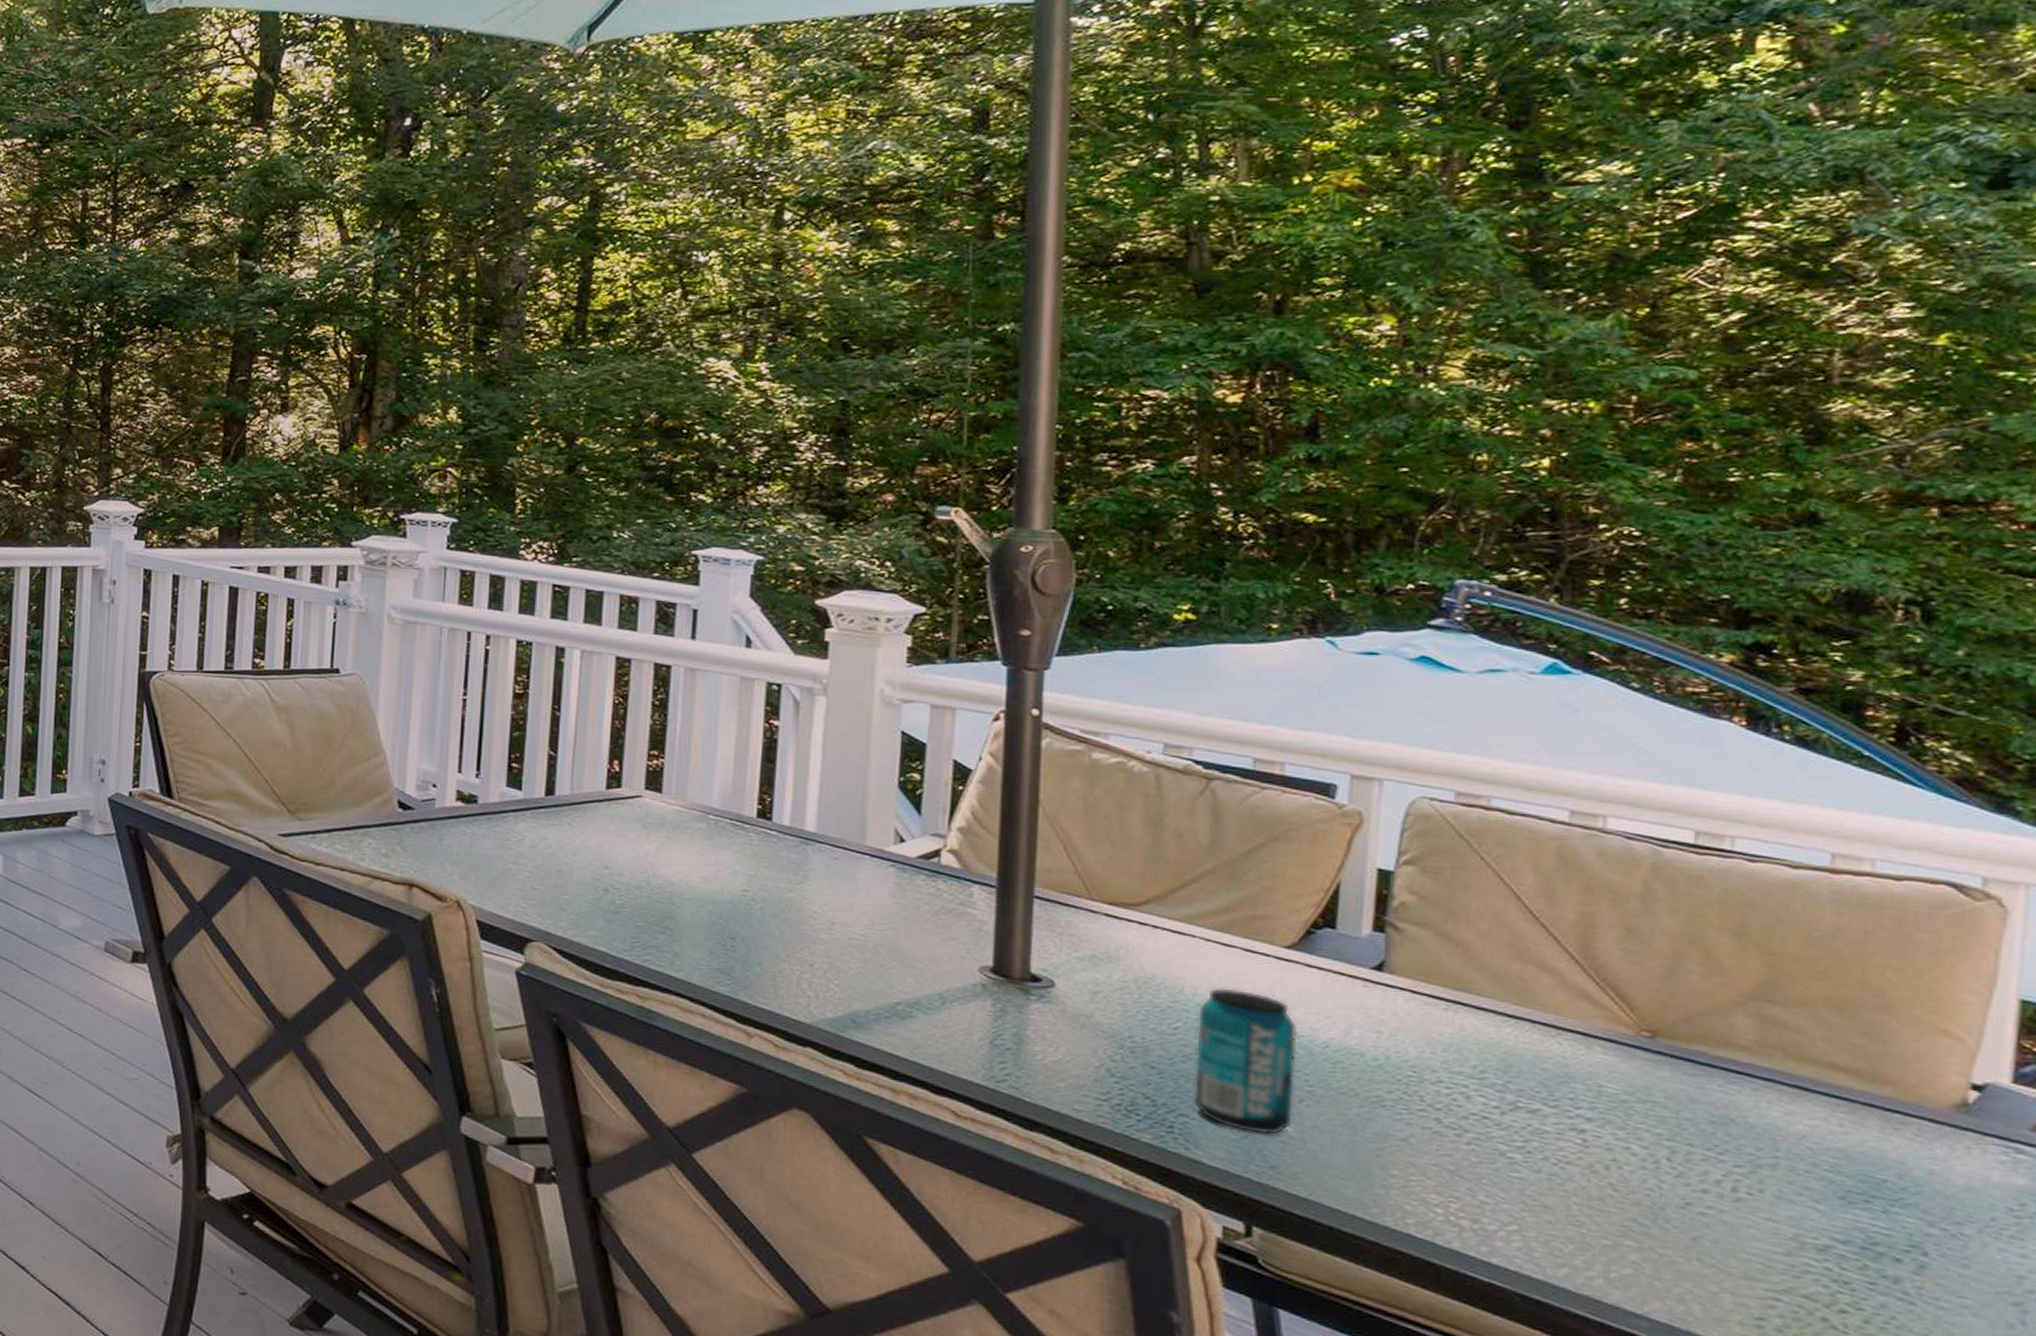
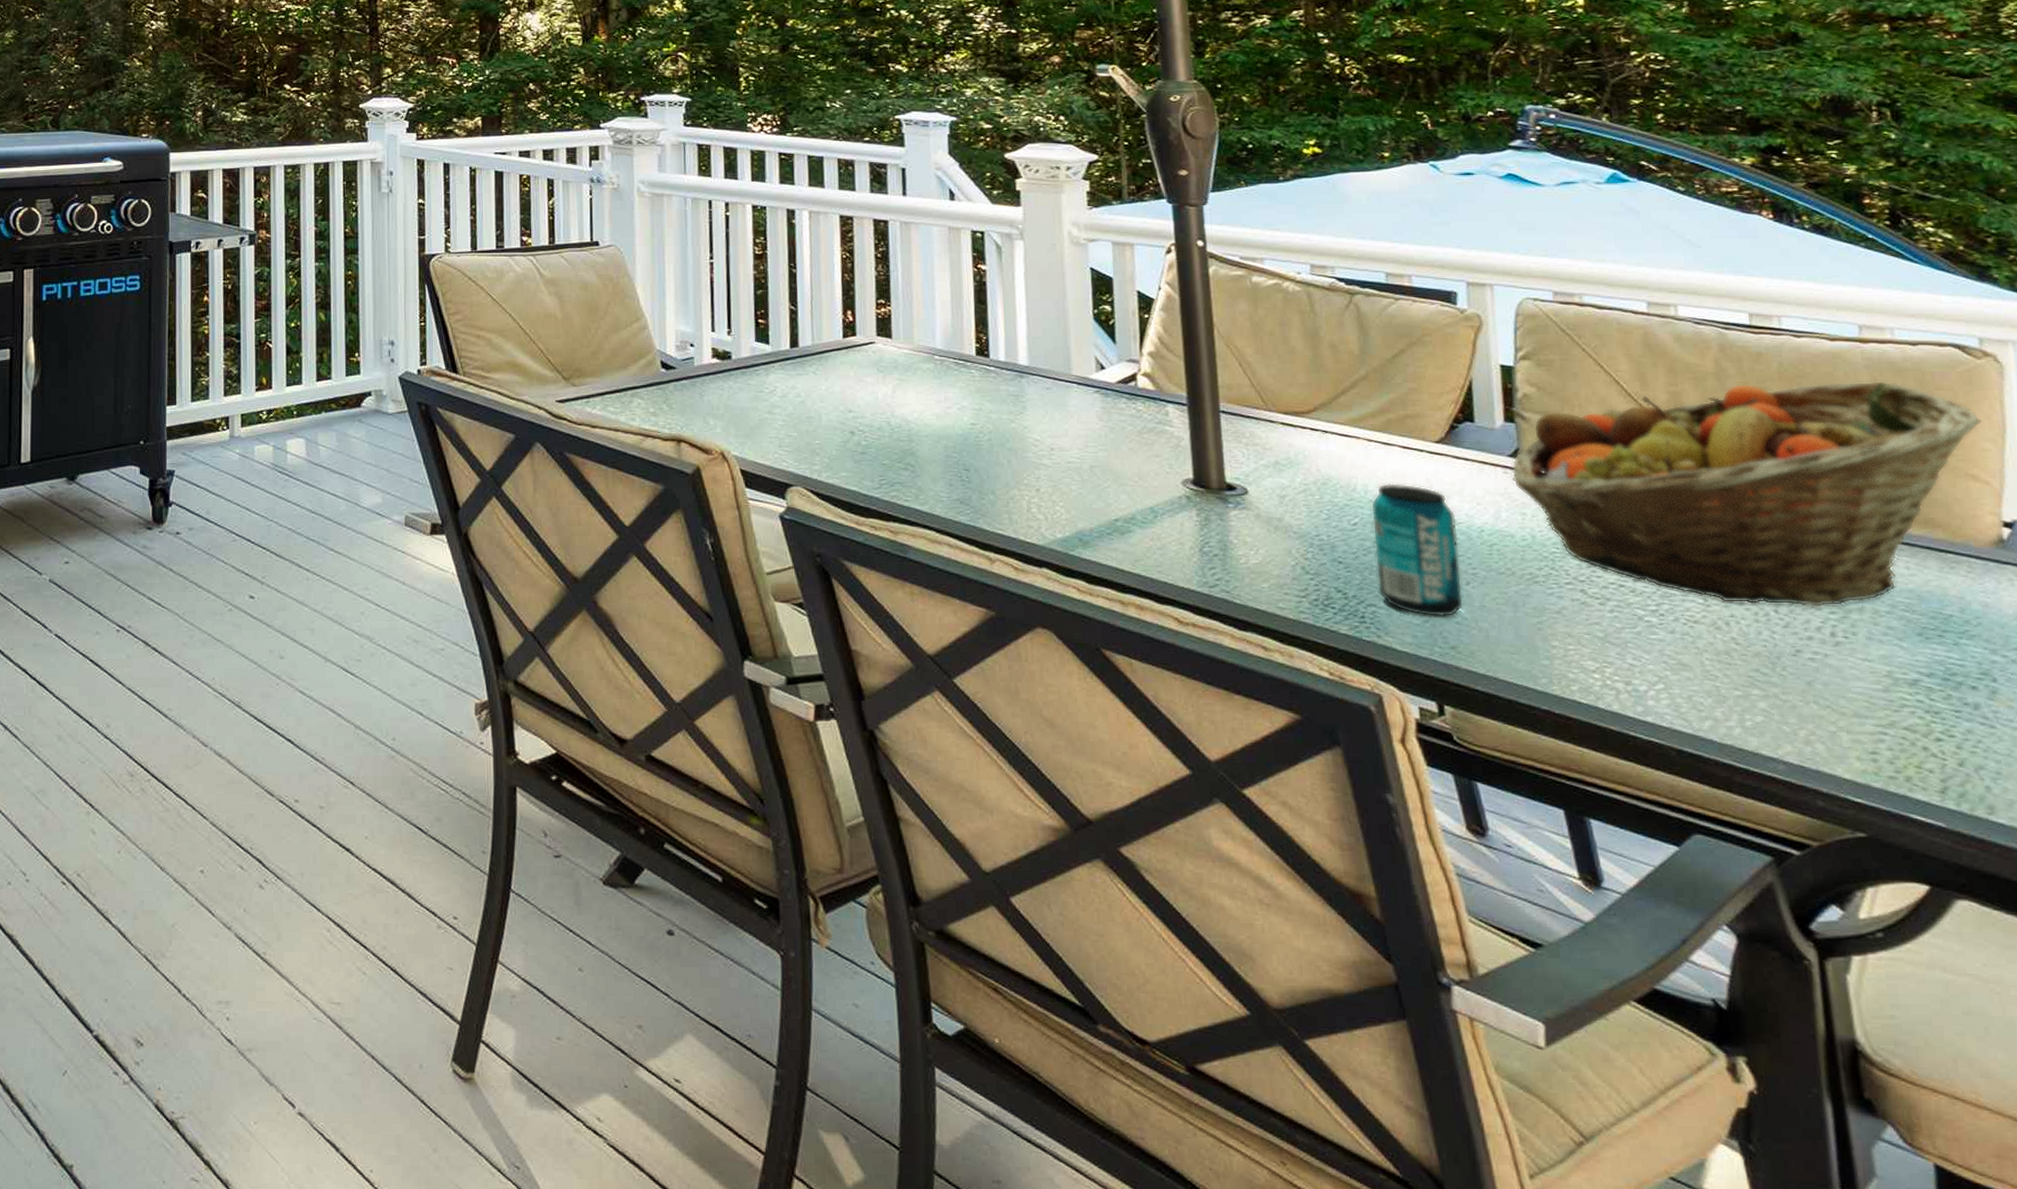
fruit basket: none [1371,908,1969,1160] -> present [1511,380,1983,608]

